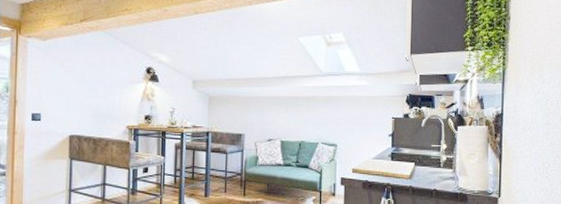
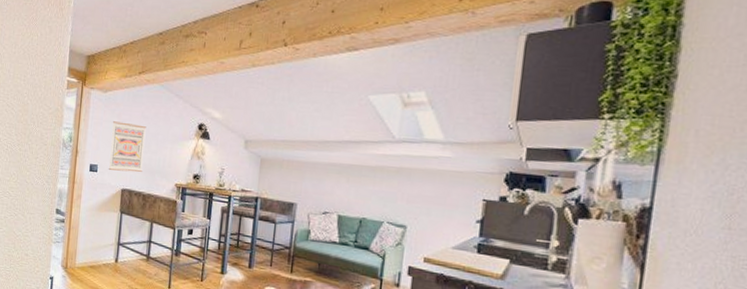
wall art: none [53,69,92,118] -> present [108,121,146,172]

